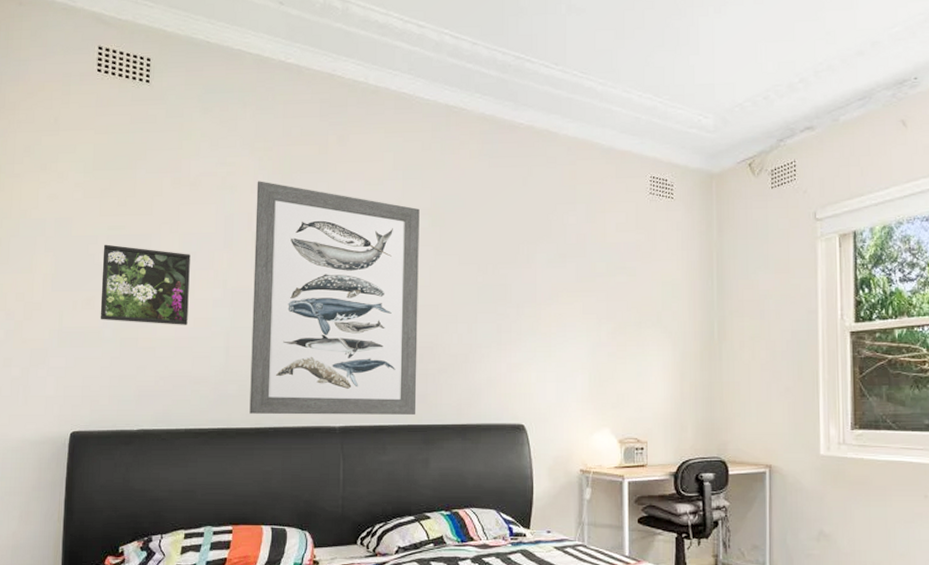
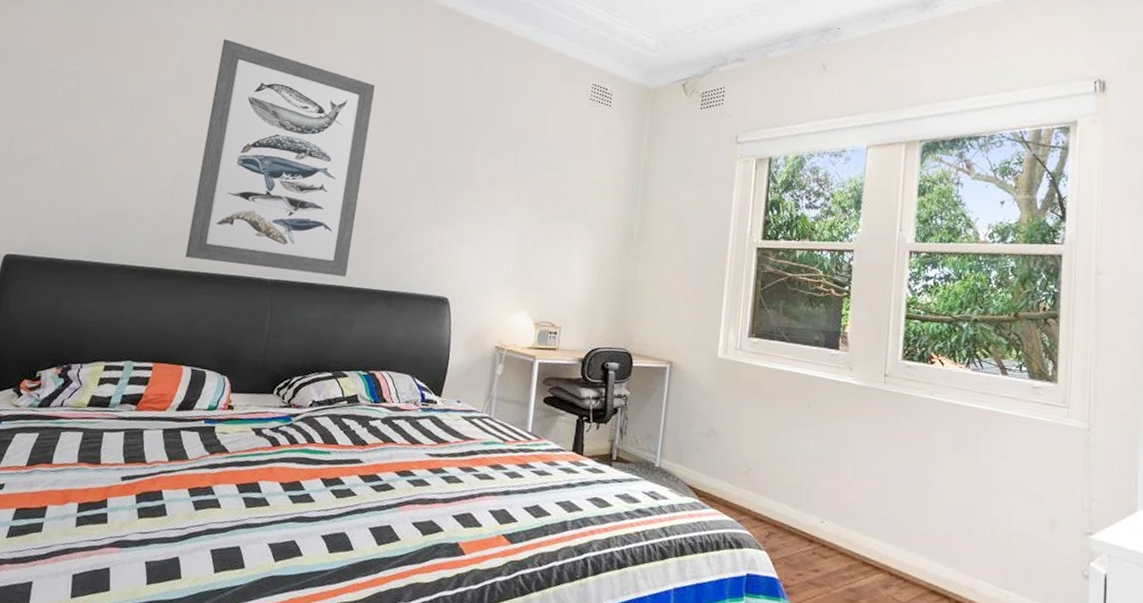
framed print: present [100,244,190,325] -> none [50,79,149,165]

